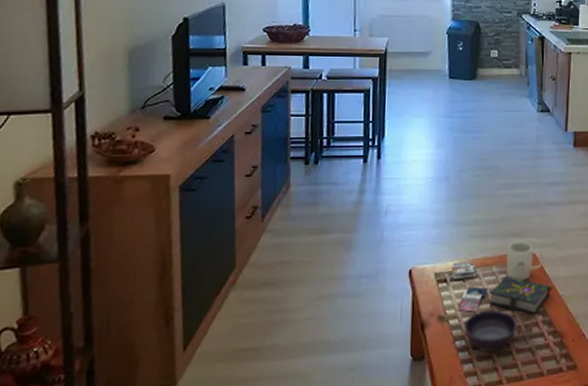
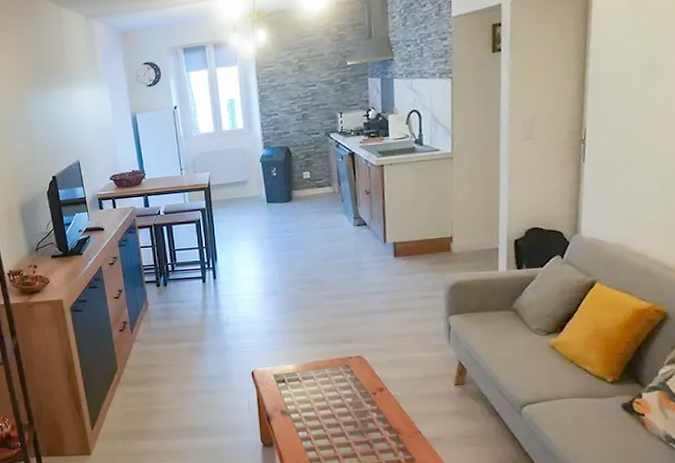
magazine: present [452,261,489,312] -> none [288,365,323,408]
bowl: present [463,309,518,352] -> none [303,406,354,443]
book: present [490,276,550,314] -> none [325,378,383,412]
mug: present [505,241,544,281] -> none [336,347,374,382]

